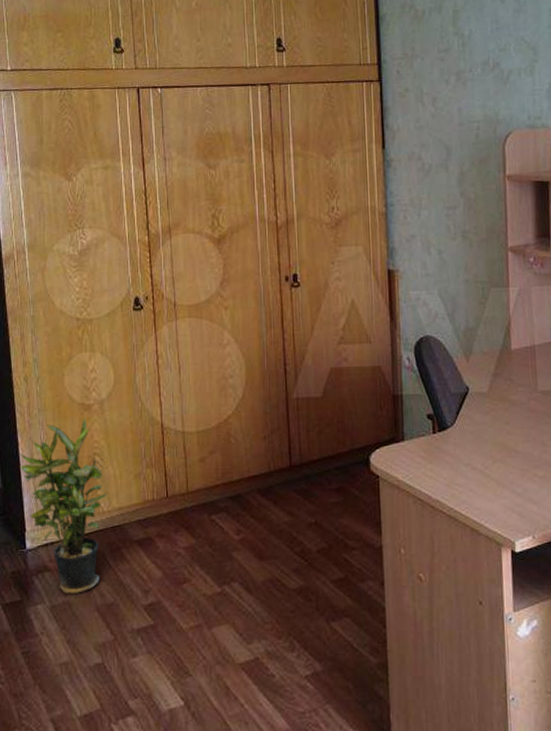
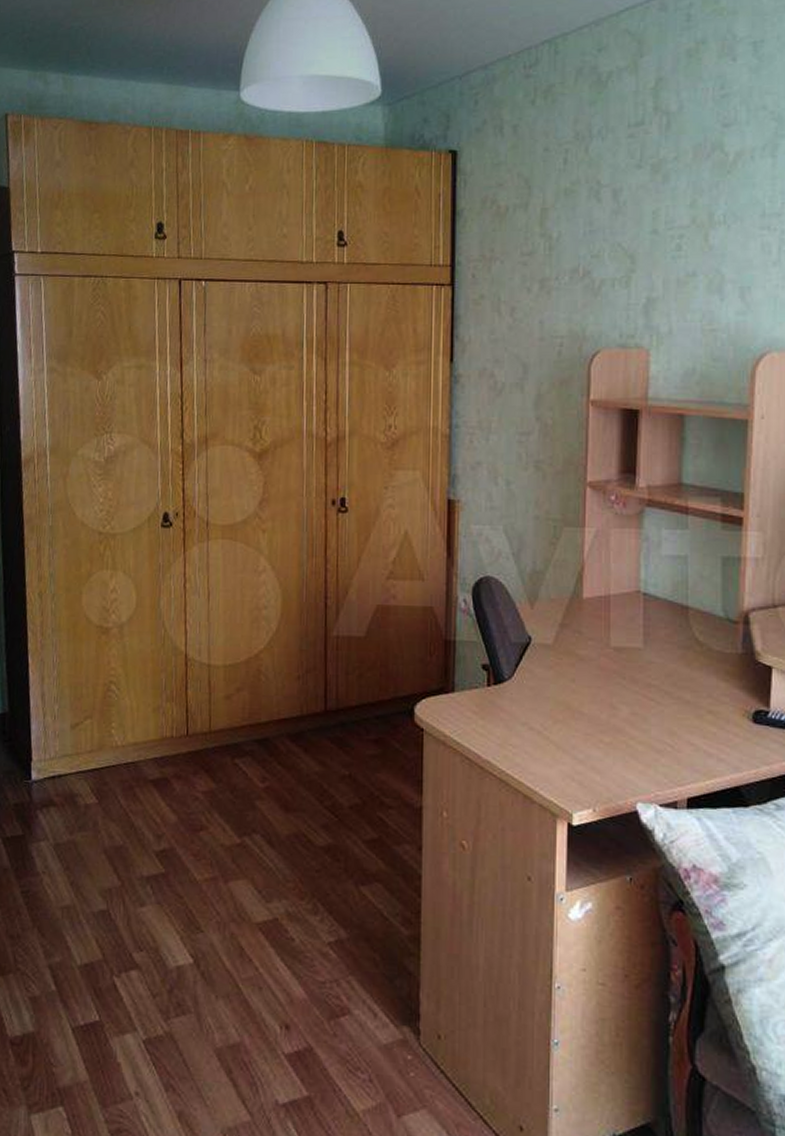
potted plant: present [21,417,107,595] -> none [30,641,122,834]

